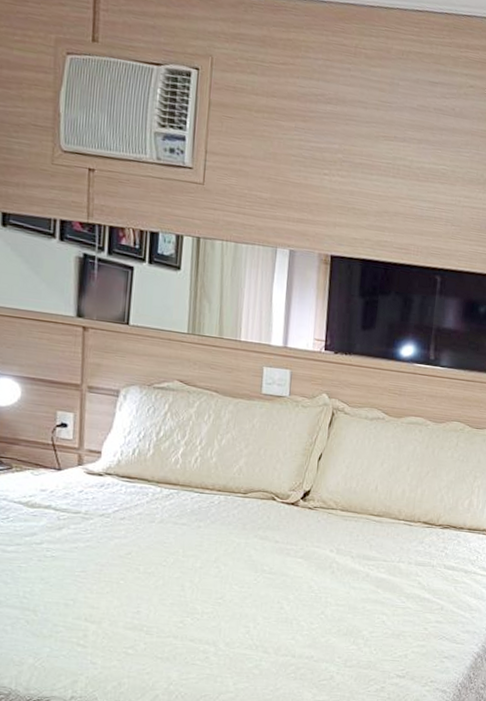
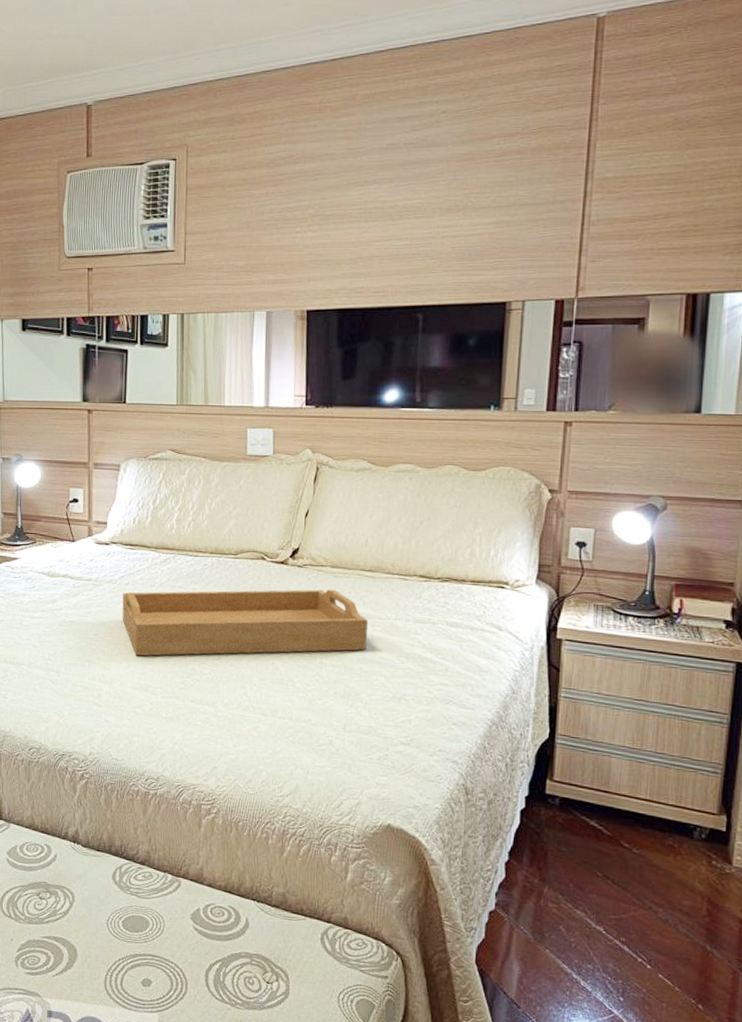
serving tray: none [115,527,373,595] -> present [122,589,368,656]

